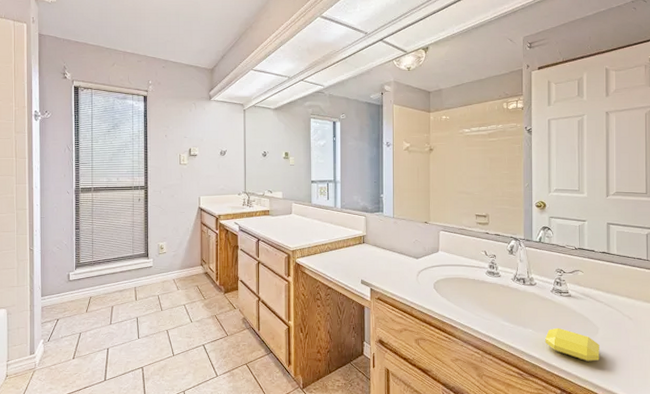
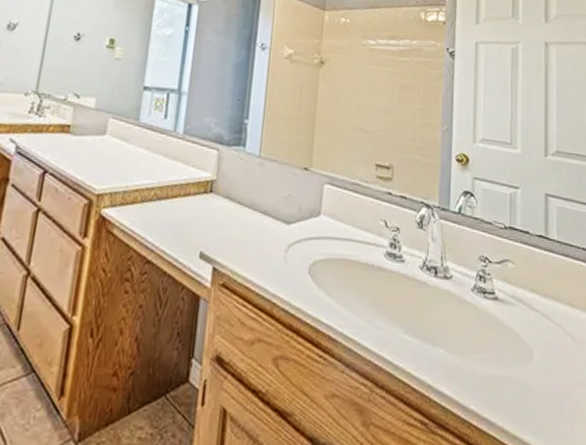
soap bar: present [545,327,599,362] -> none [461,348,534,405]

